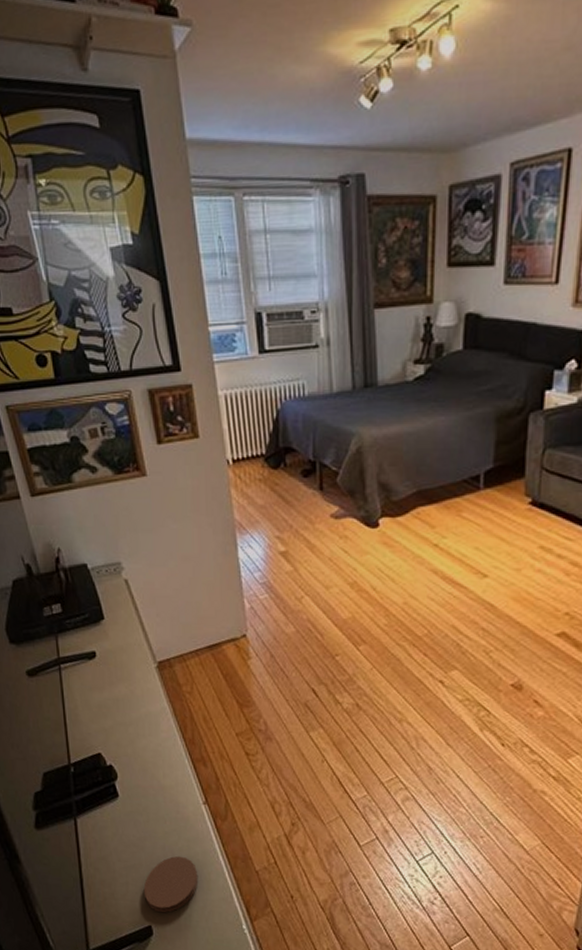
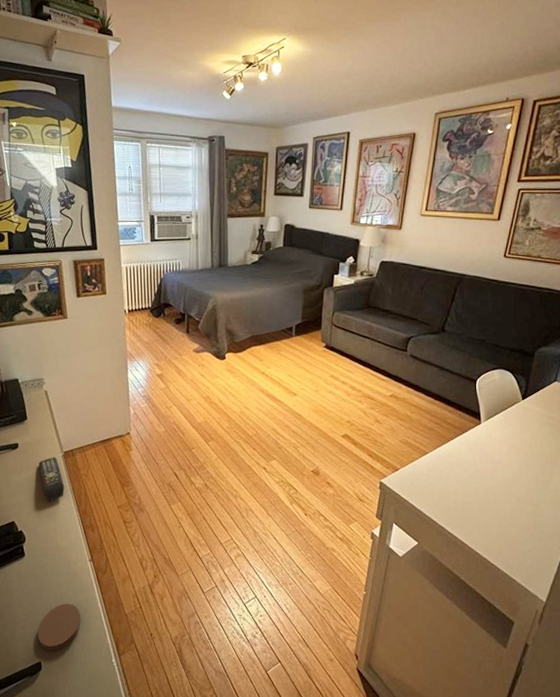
remote control: none [125,669,163,728] -> present [38,457,65,502]

